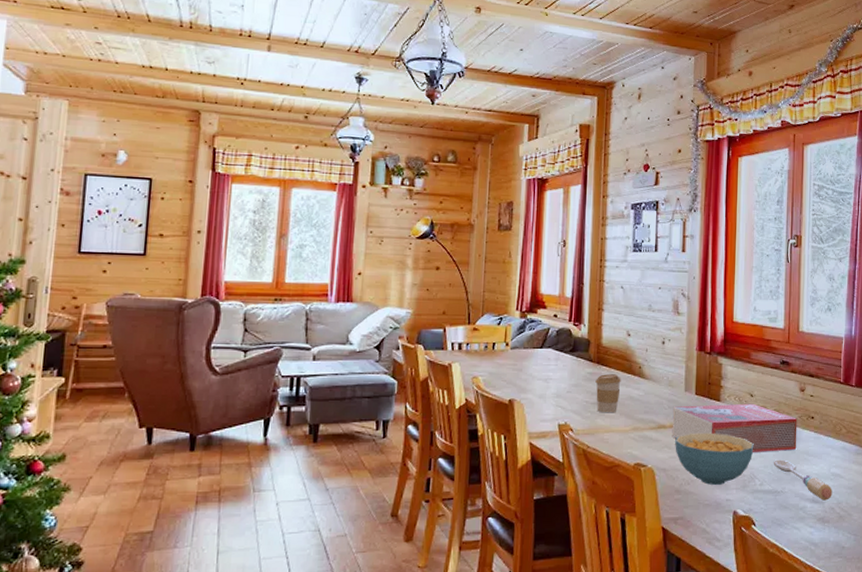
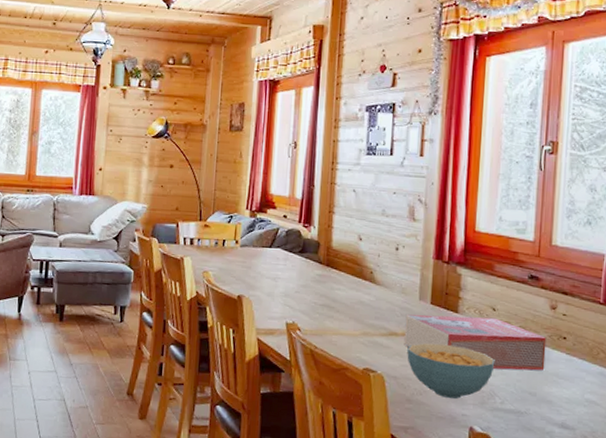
coffee cup: present [595,374,621,413] -> none [324,277,351,317]
spoon: present [773,459,832,501] -> none [516,379,586,428]

